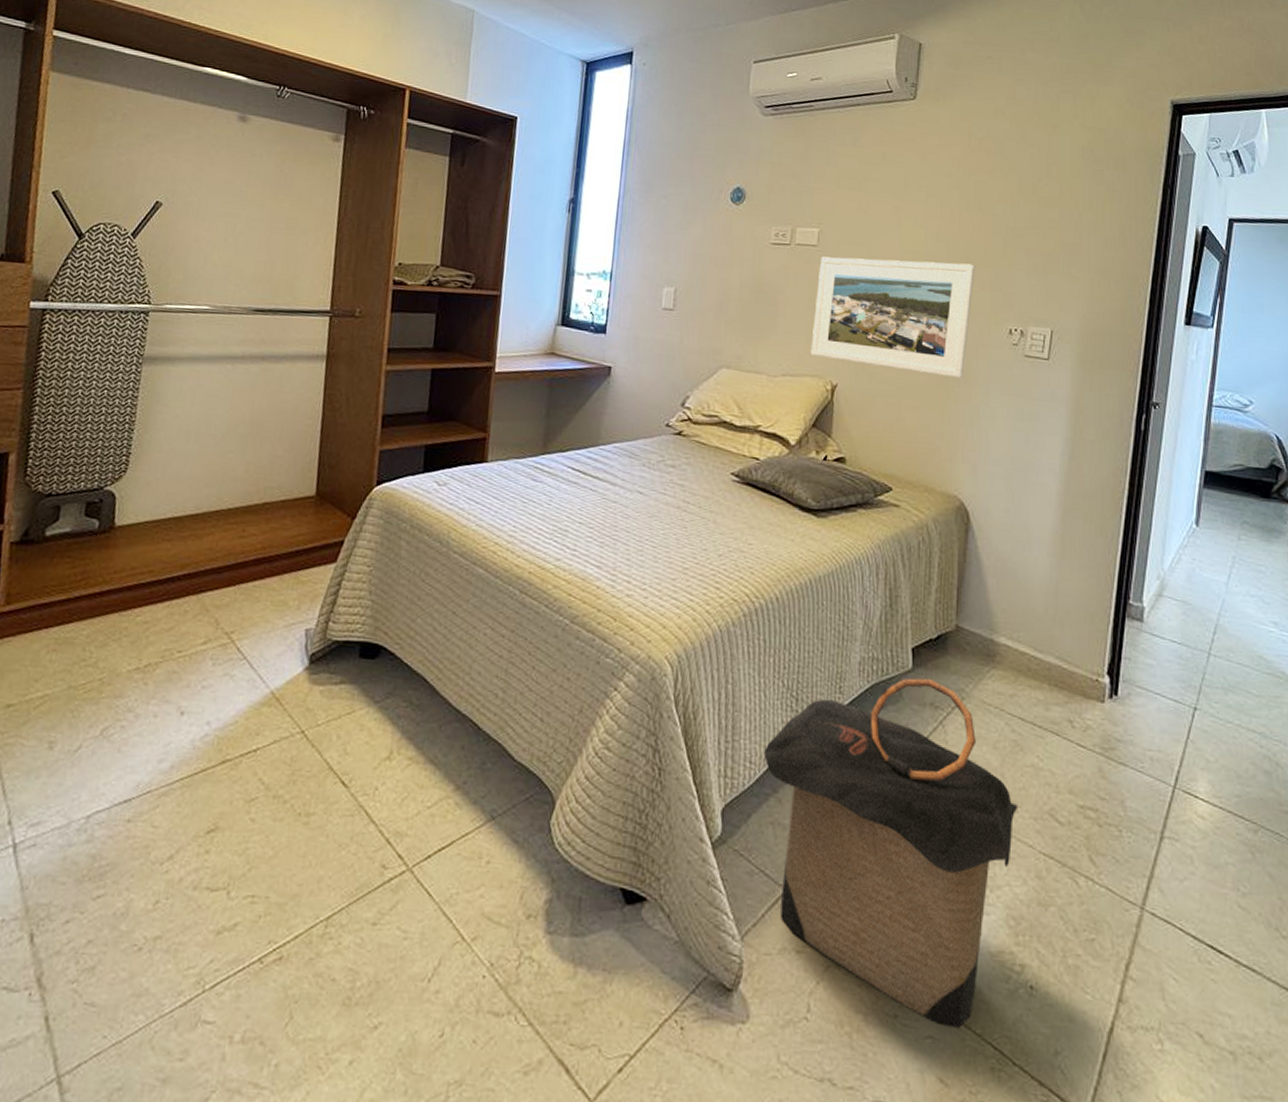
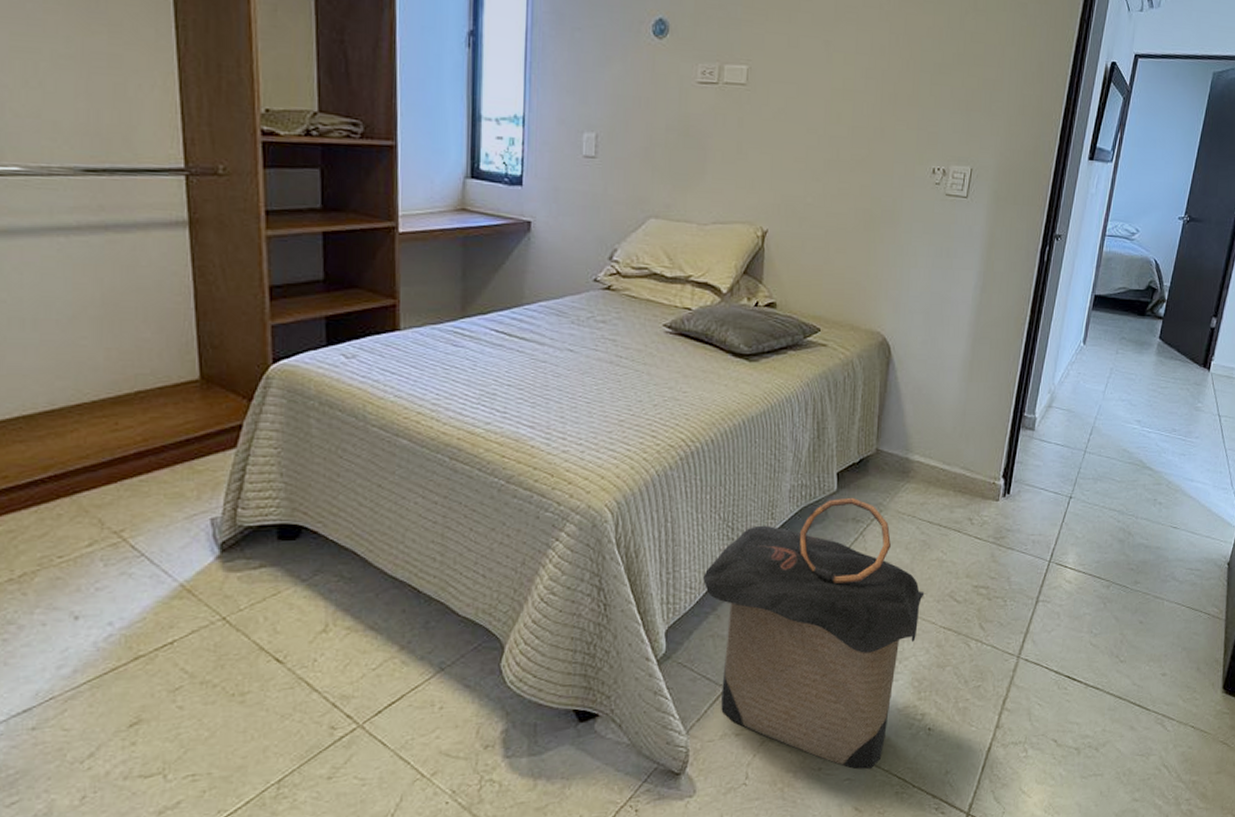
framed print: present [810,256,976,379] -> none [740,96,903,220]

